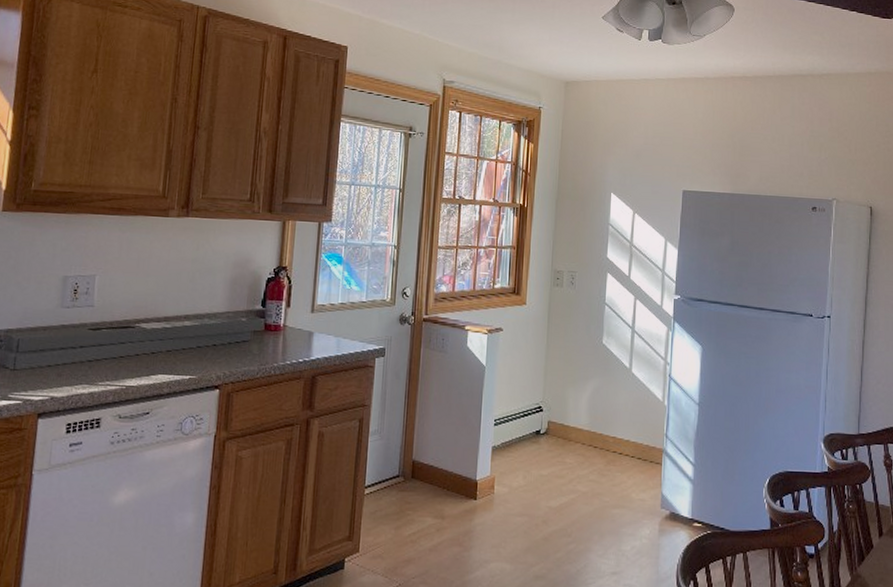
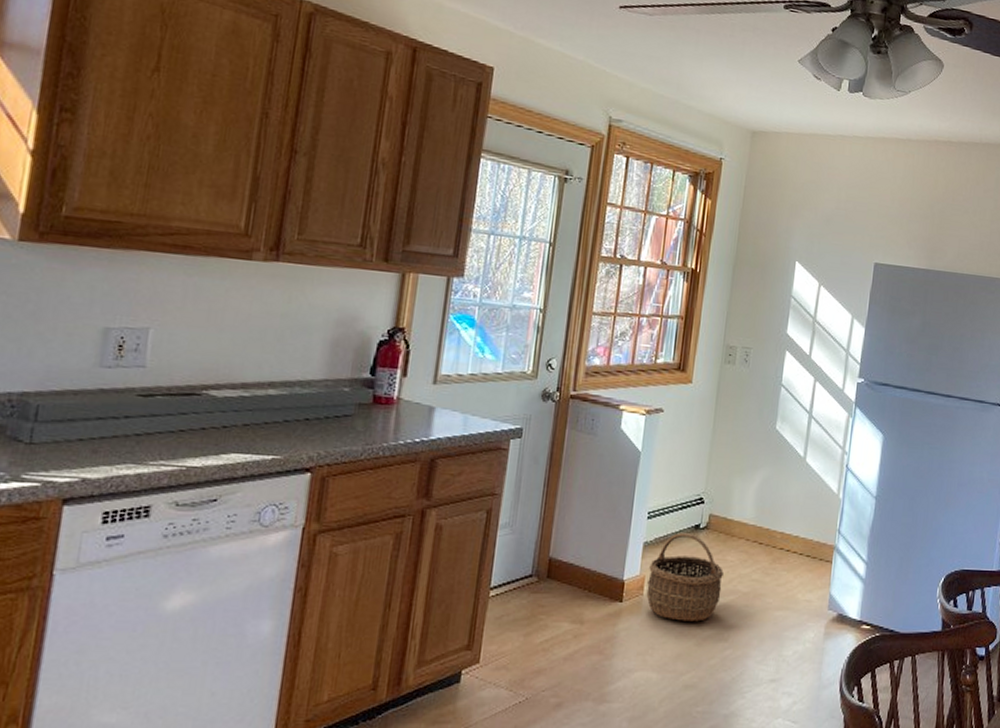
wicker basket: none [497,438,564,518] -> present [646,533,723,622]

